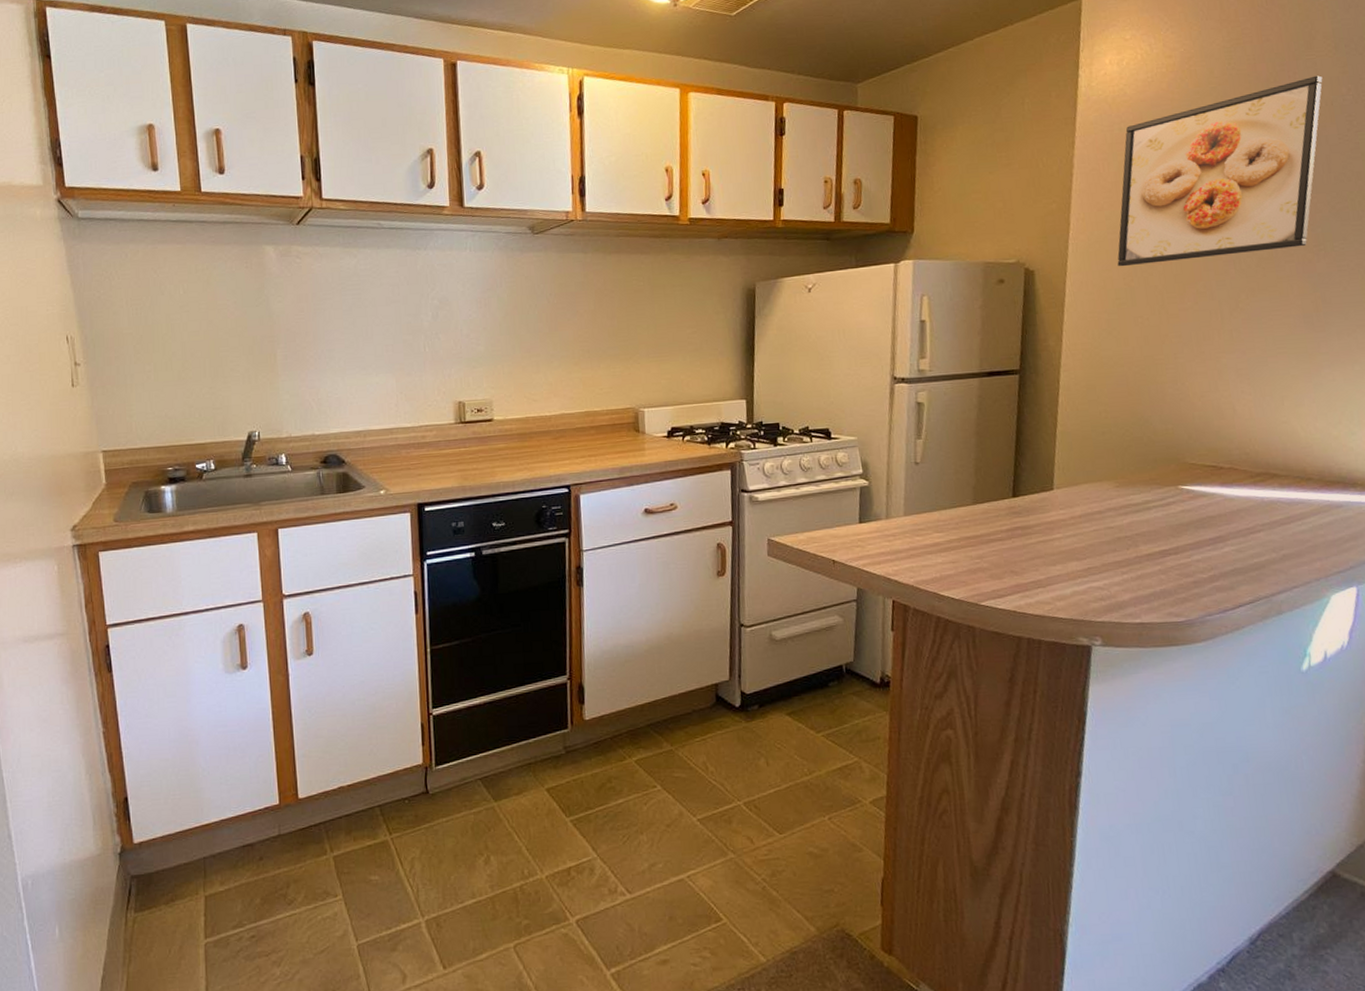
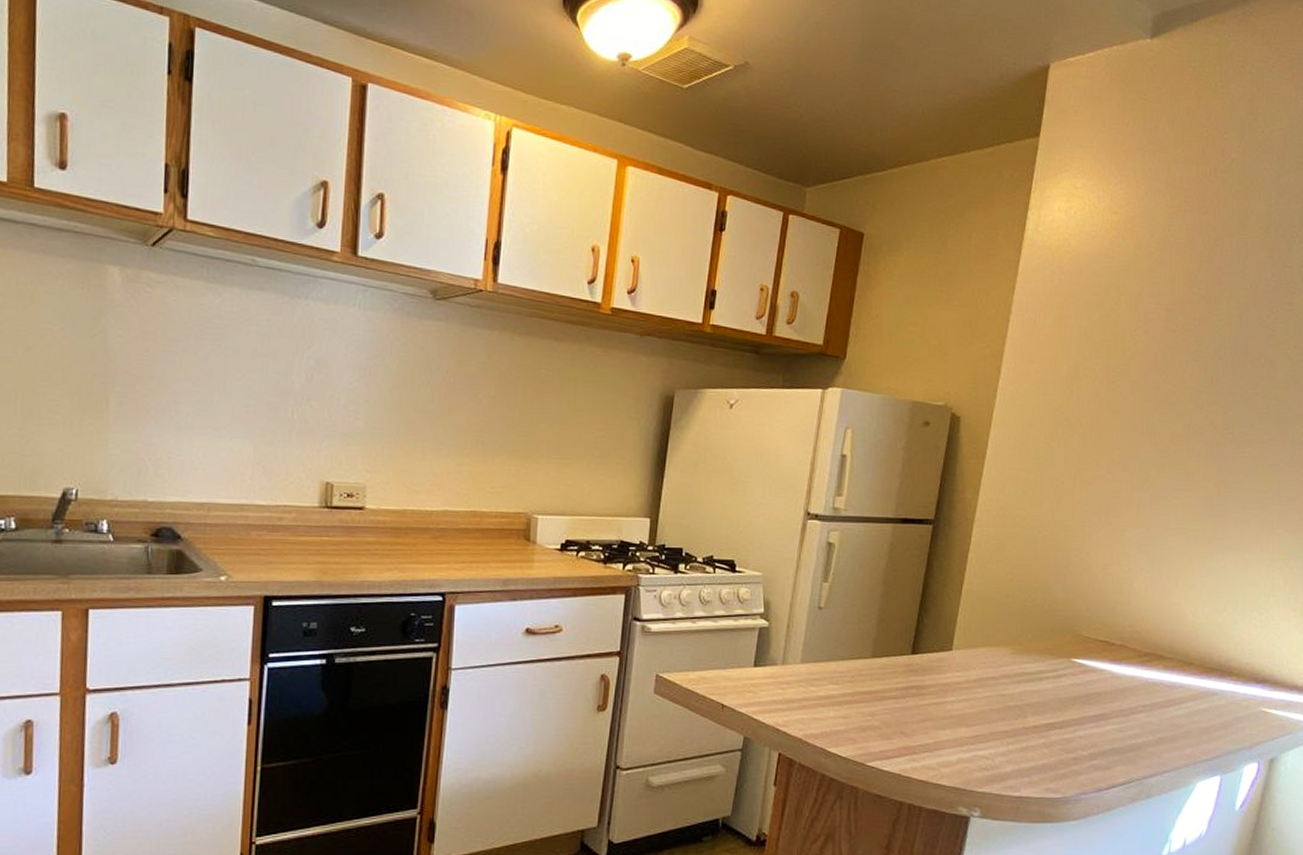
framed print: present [1117,75,1323,267] -> none [1041,256,1251,428]

